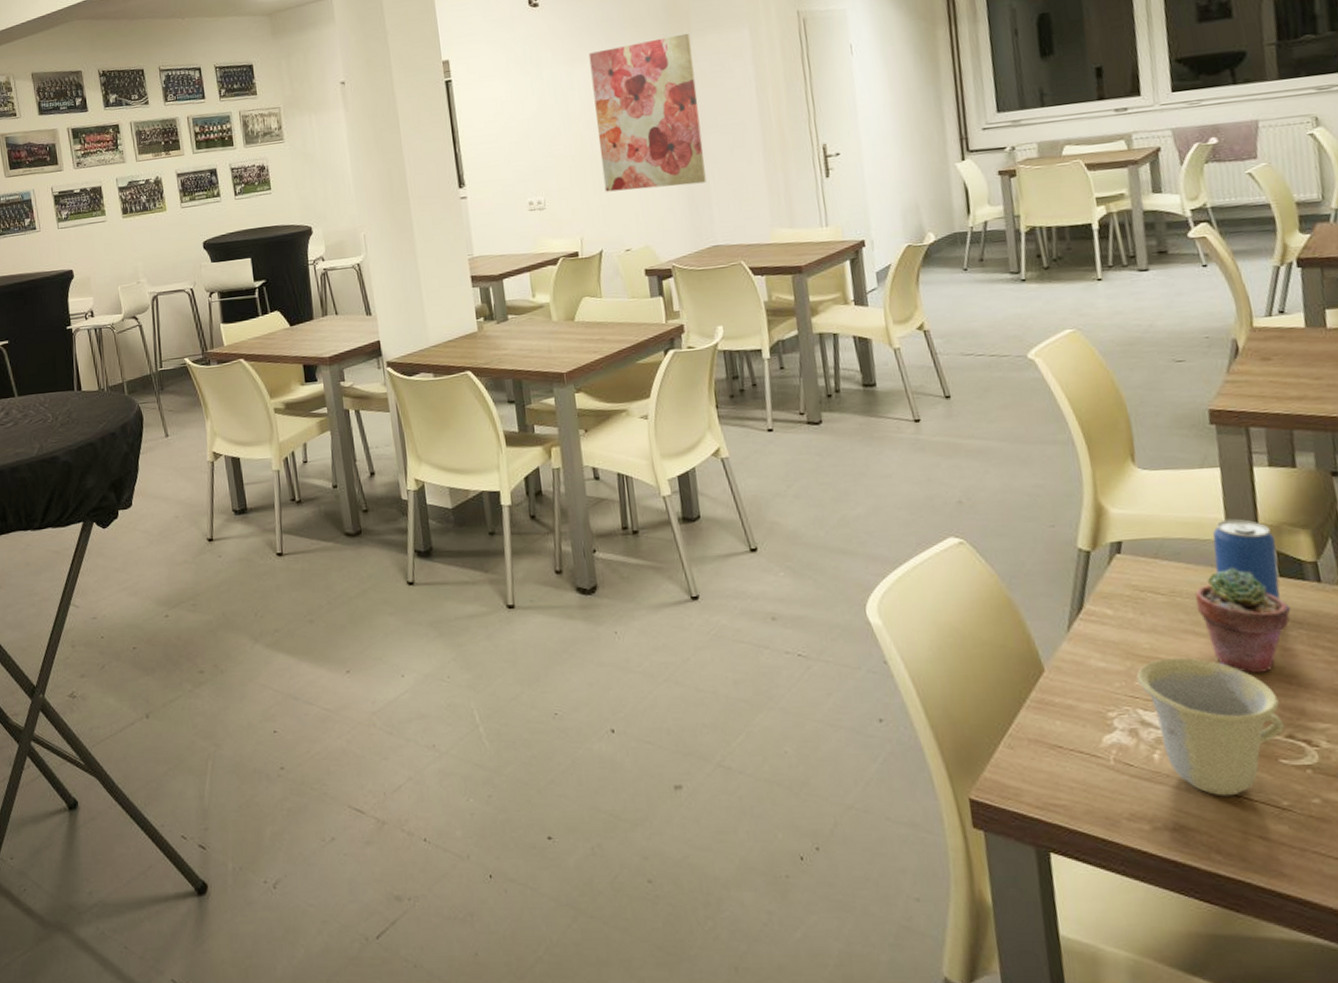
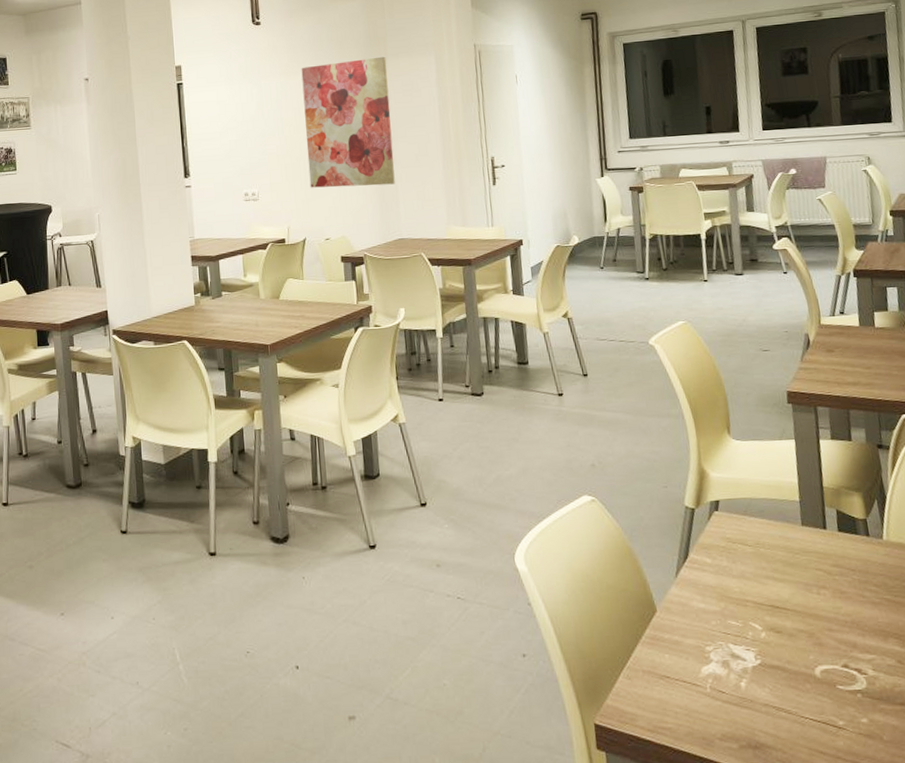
cup: present [1136,658,1285,797] -> none [728,600,842,718]
potted succulent: present [1195,568,1291,673] -> none [774,523,847,613]
beverage can: present [1212,519,1280,599] -> none [788,482,839,550]

